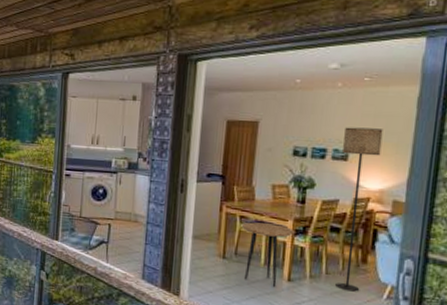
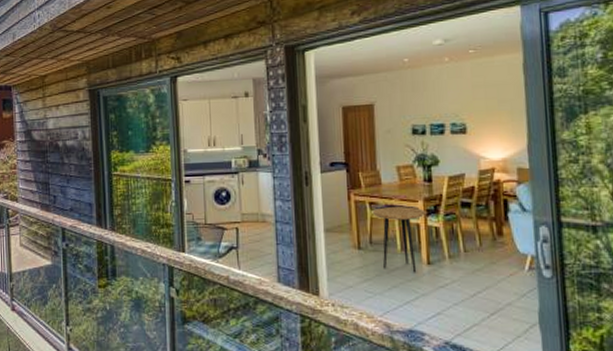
floor lamp: present [335,127,383,292] -> none [459,98,501,267]

